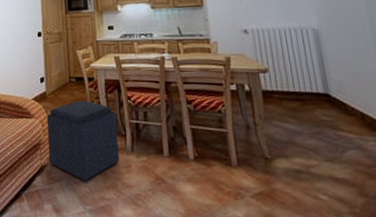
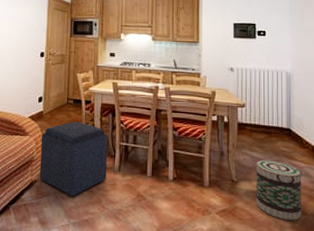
basket: none [291,132,362,204] -> present [256,160,302,220]

